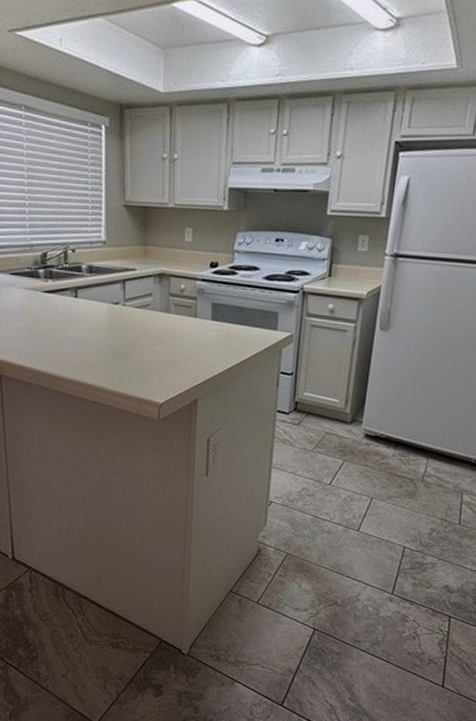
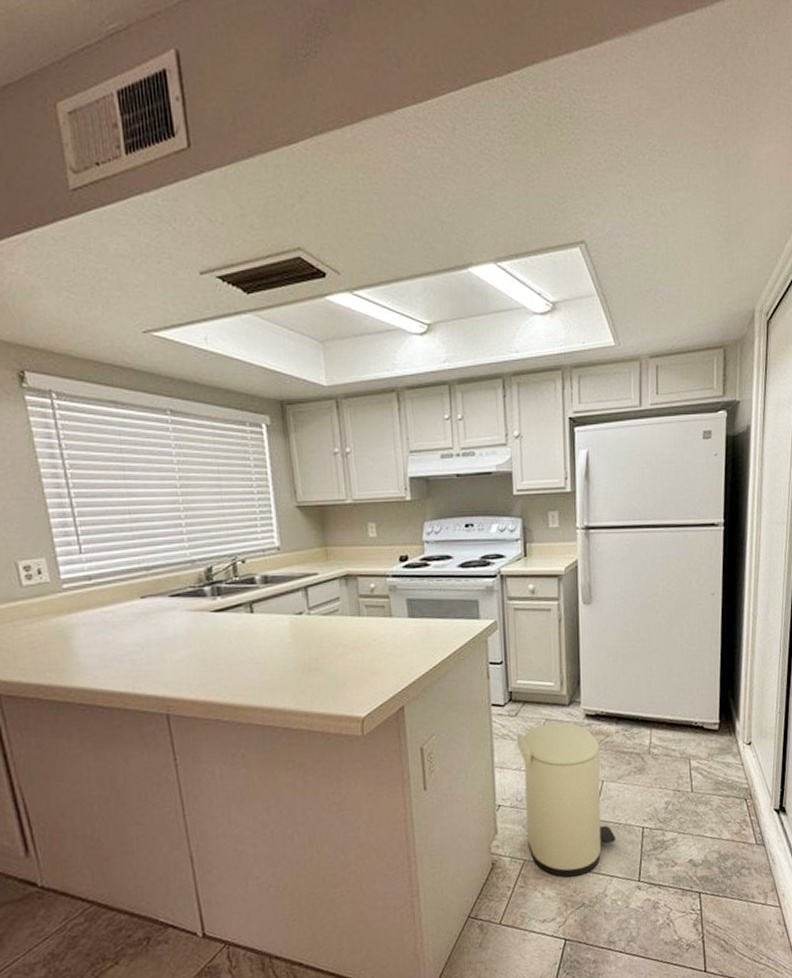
pedal bin: none [292,436,377,578] -> present [517,722,616,878]

